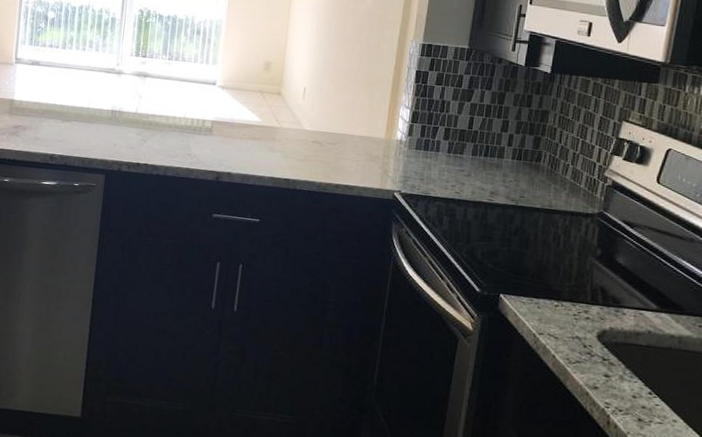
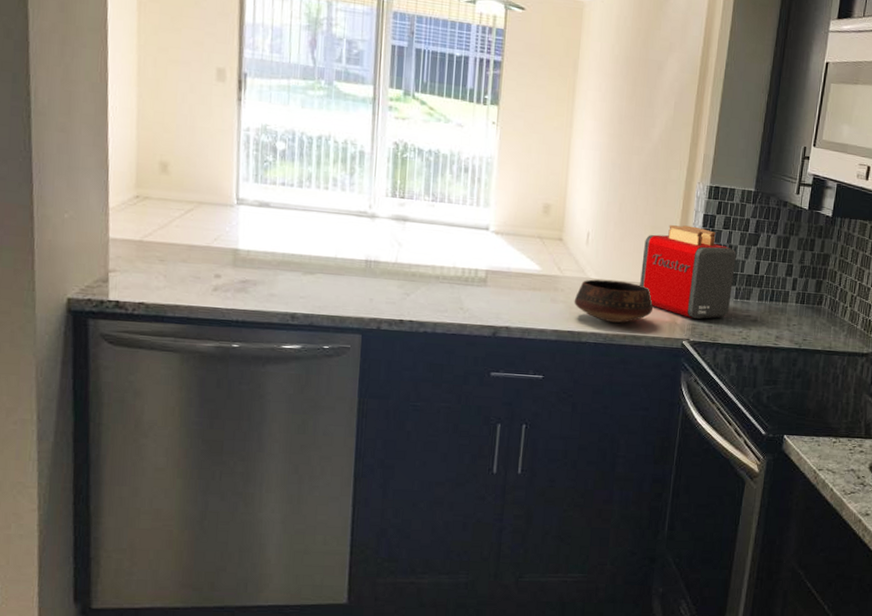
bowl: none [290,131,366,173] -> present [574,279,654,323]
toaster: none [353,81,449,172] -> present [640,225,736,320]

